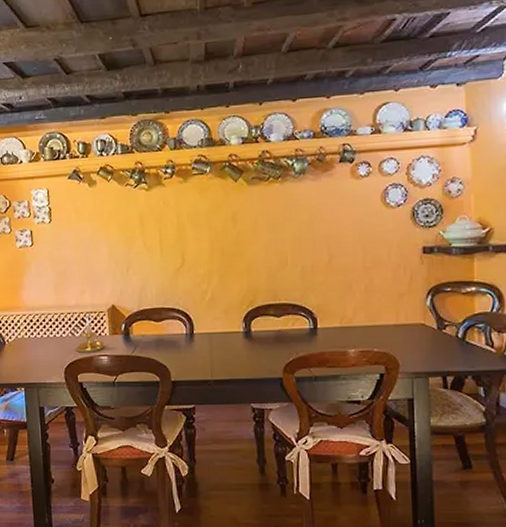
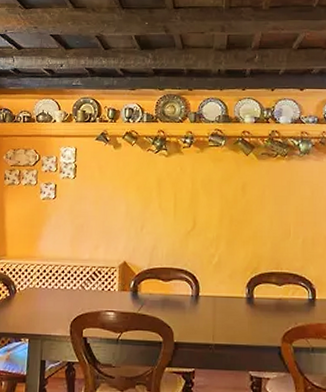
candle holder: present [75,316,104,353] -> none [83,270,113,307]

